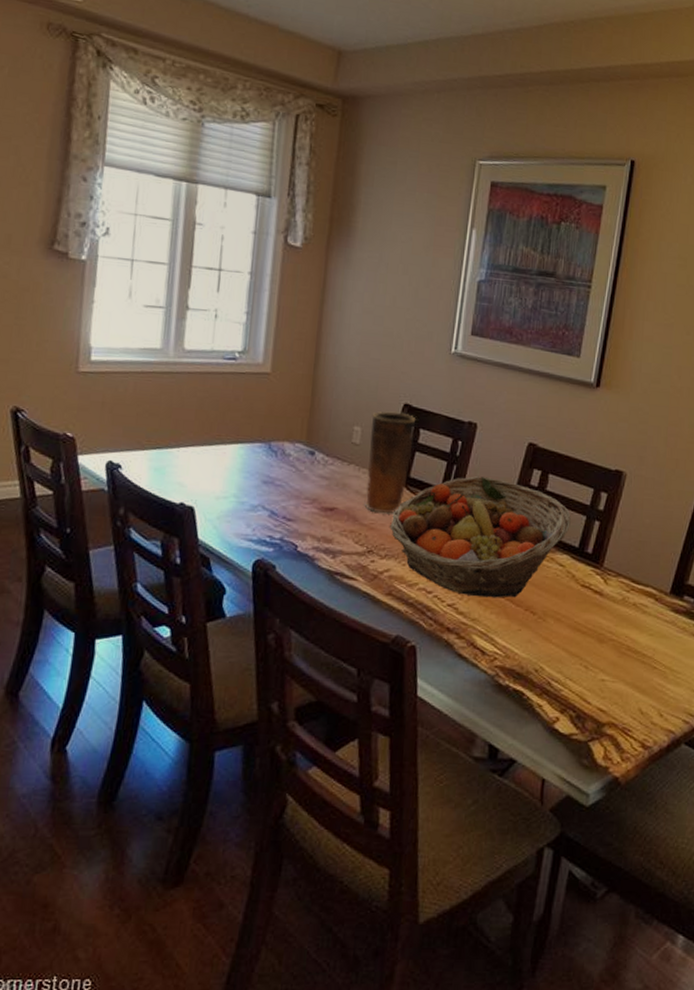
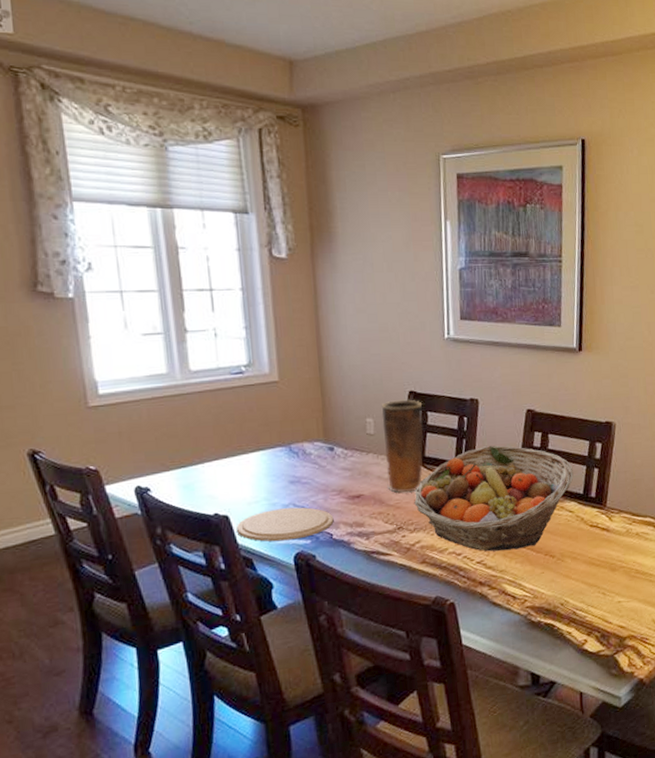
plate: none [200,508,302,545] -> present [237,507,334,542]

